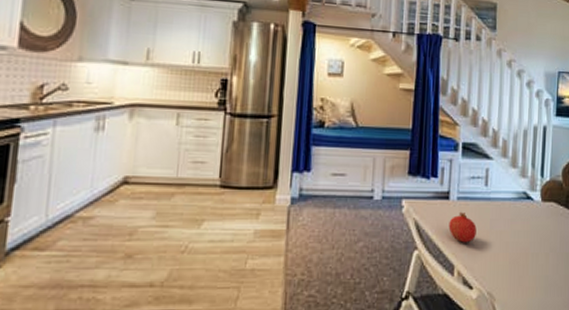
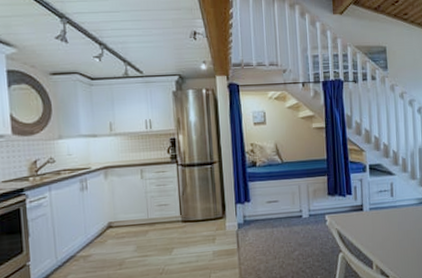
fruit: present [448,211,477,243] -> none [365,219,388,243]

